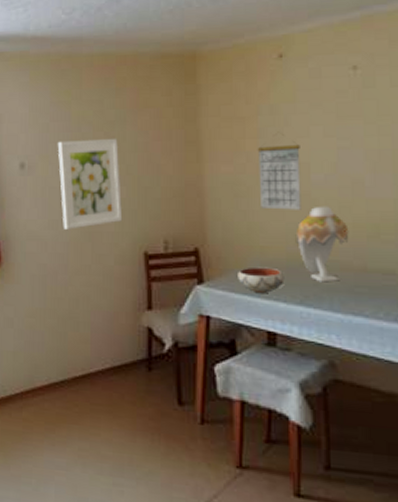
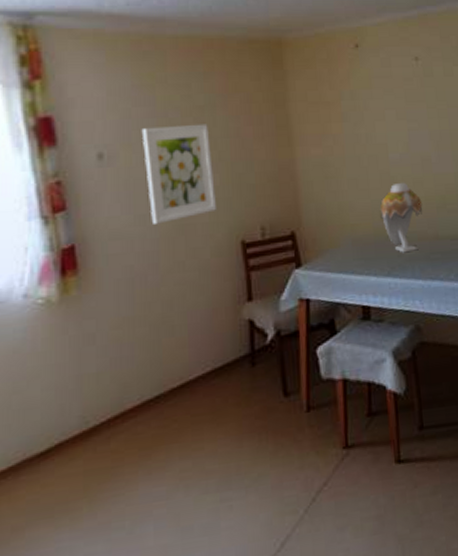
bowl: present [238,267,285,293] -> none [332,244,374,270]
calendar: present [257,134,301,210] -> none [342,118,383,189]

